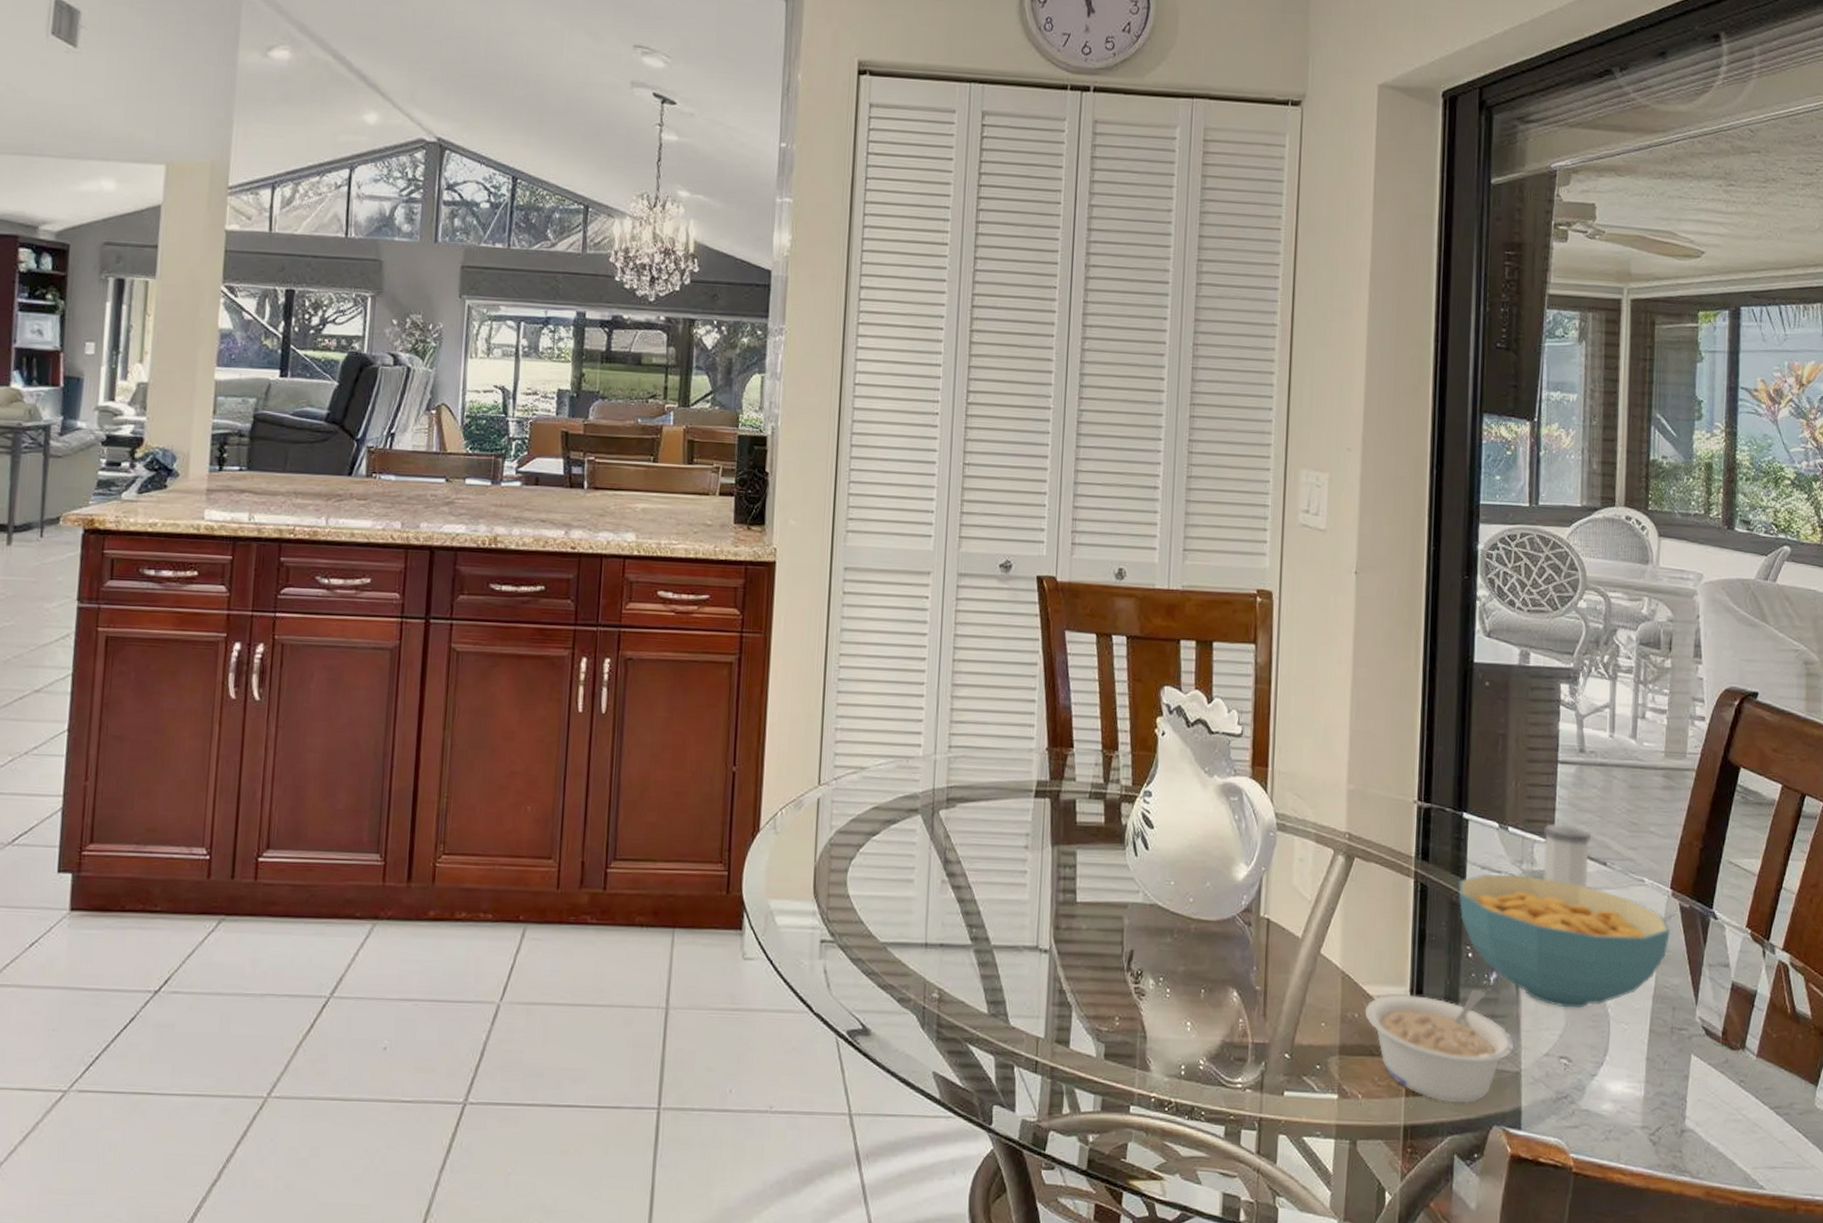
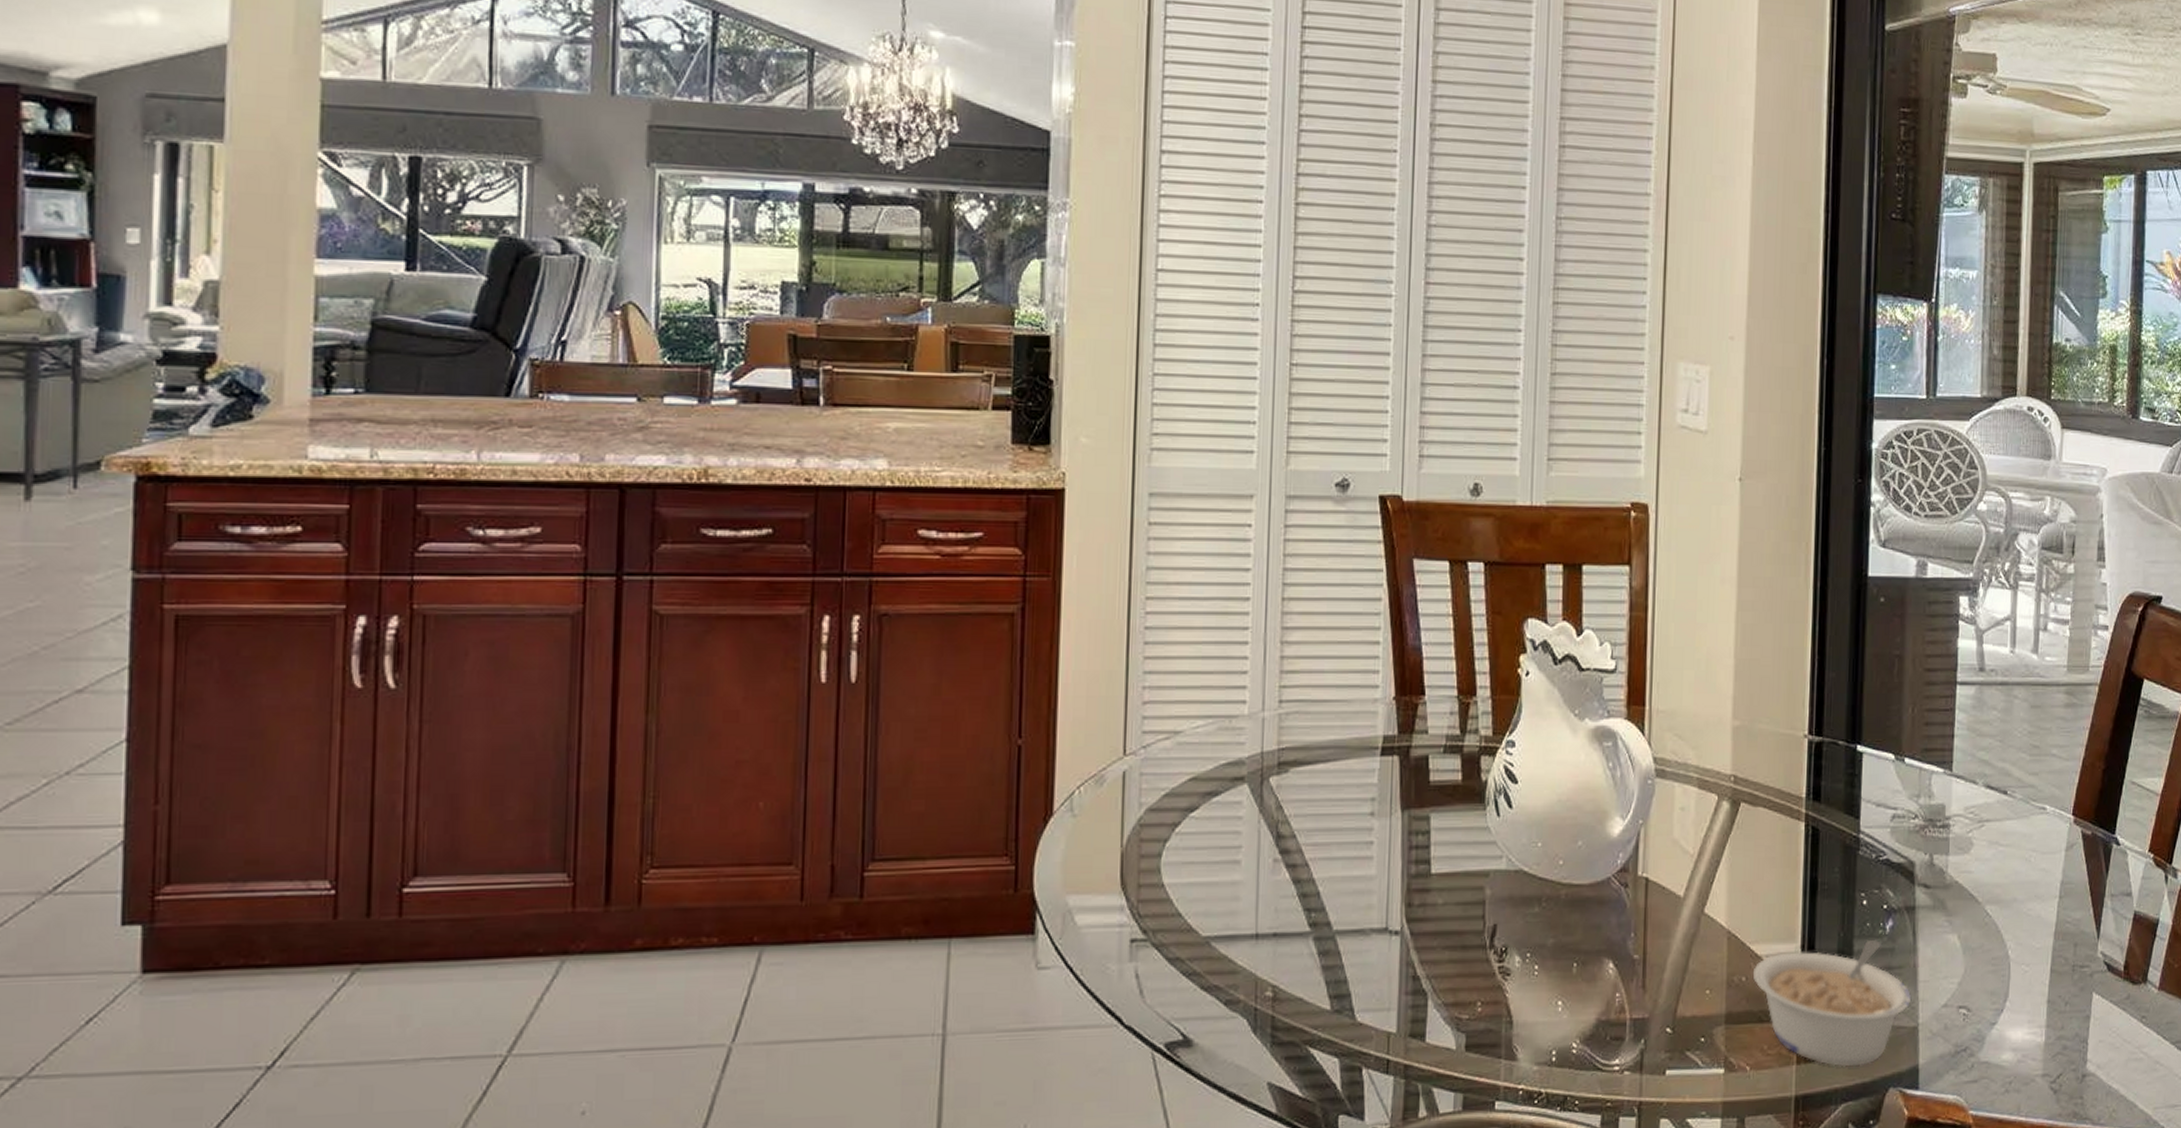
cereal bowl: present [1458,874,1670,1009] -> none [1852,811,2072,953]
salt shaker: present [1543,823,1591,887] -> none [1942,751,1991,819]

